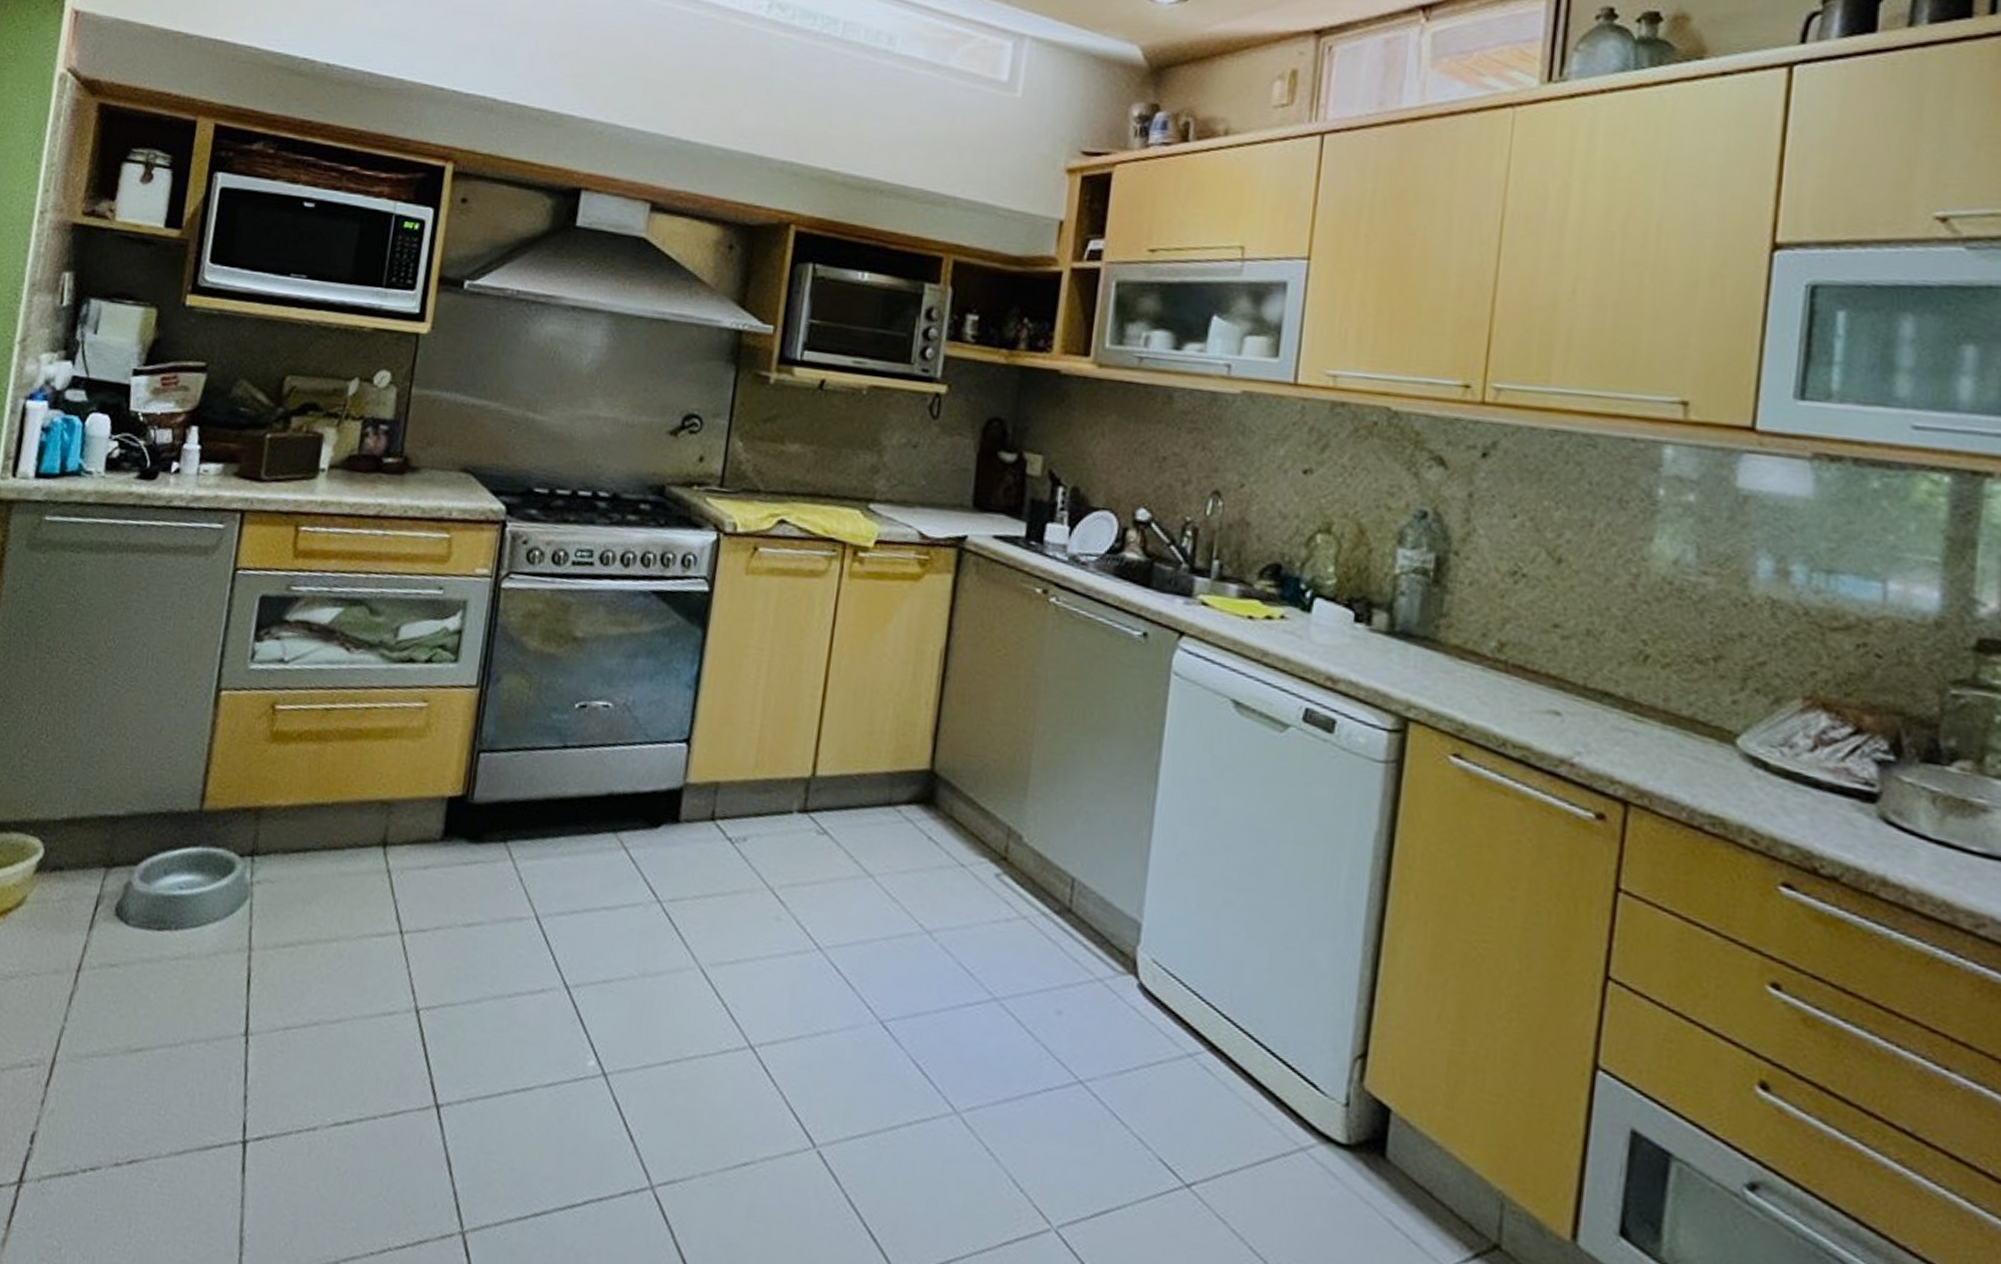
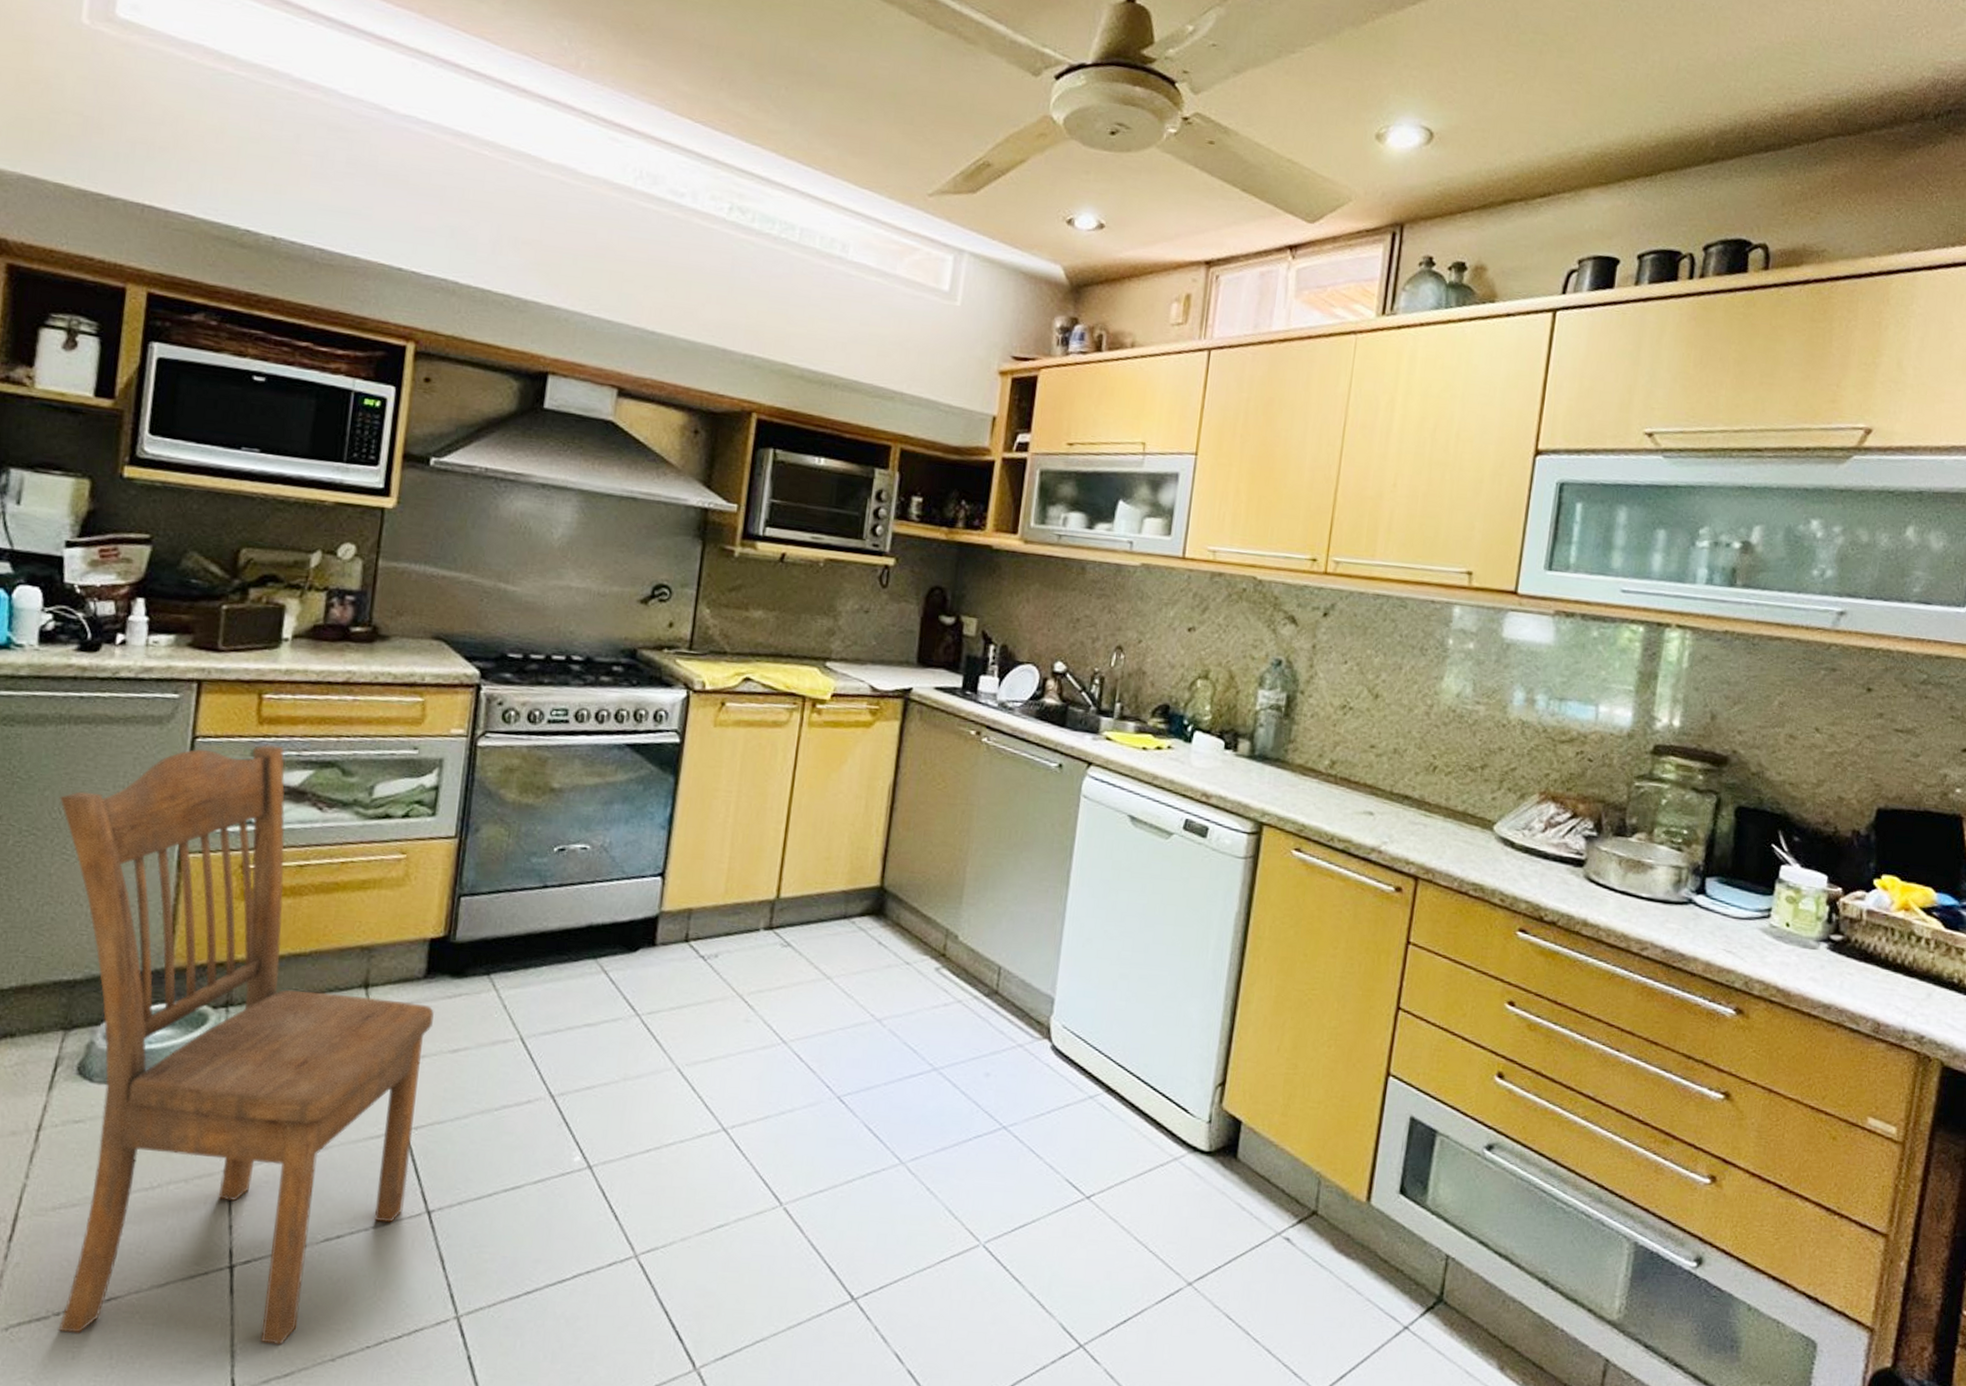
dining chair: none [84,579,450,1238] -> present [58,745,434,1346]

